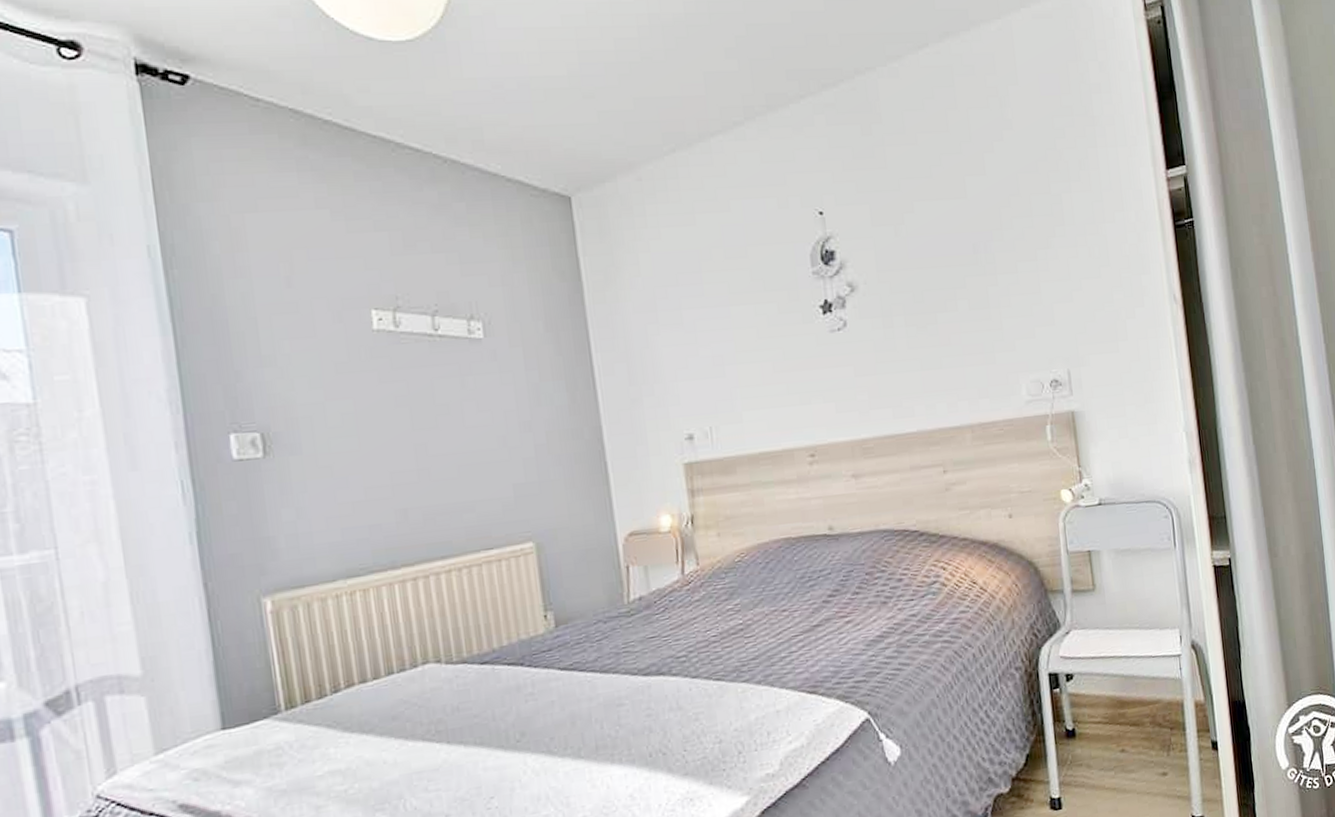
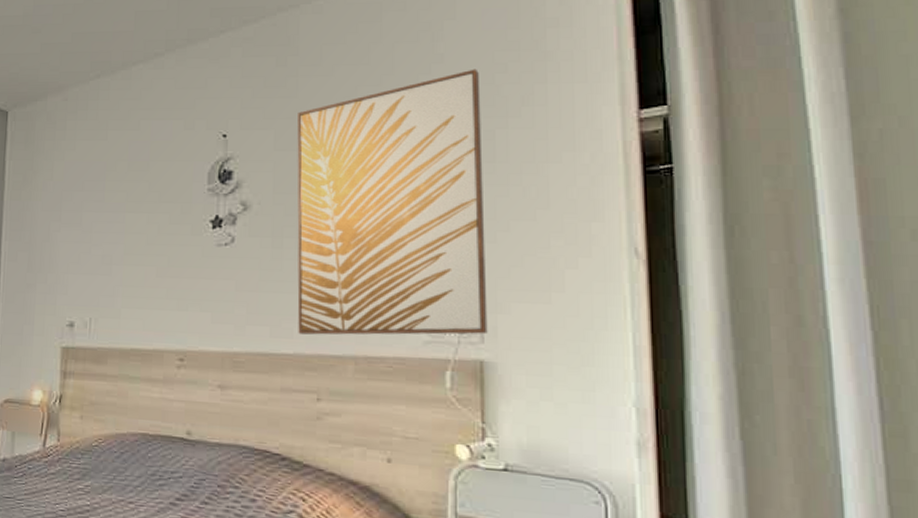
wall art: none [889,134,1075,411] -> present [297,69,488,335]

